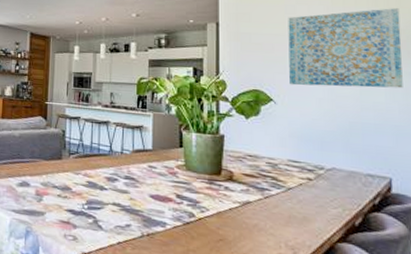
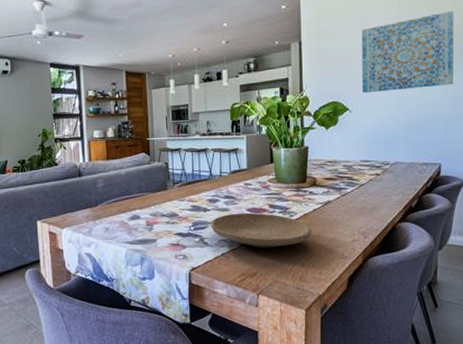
plate: none [107,197,227,247] -> present [211,212,312,248]

